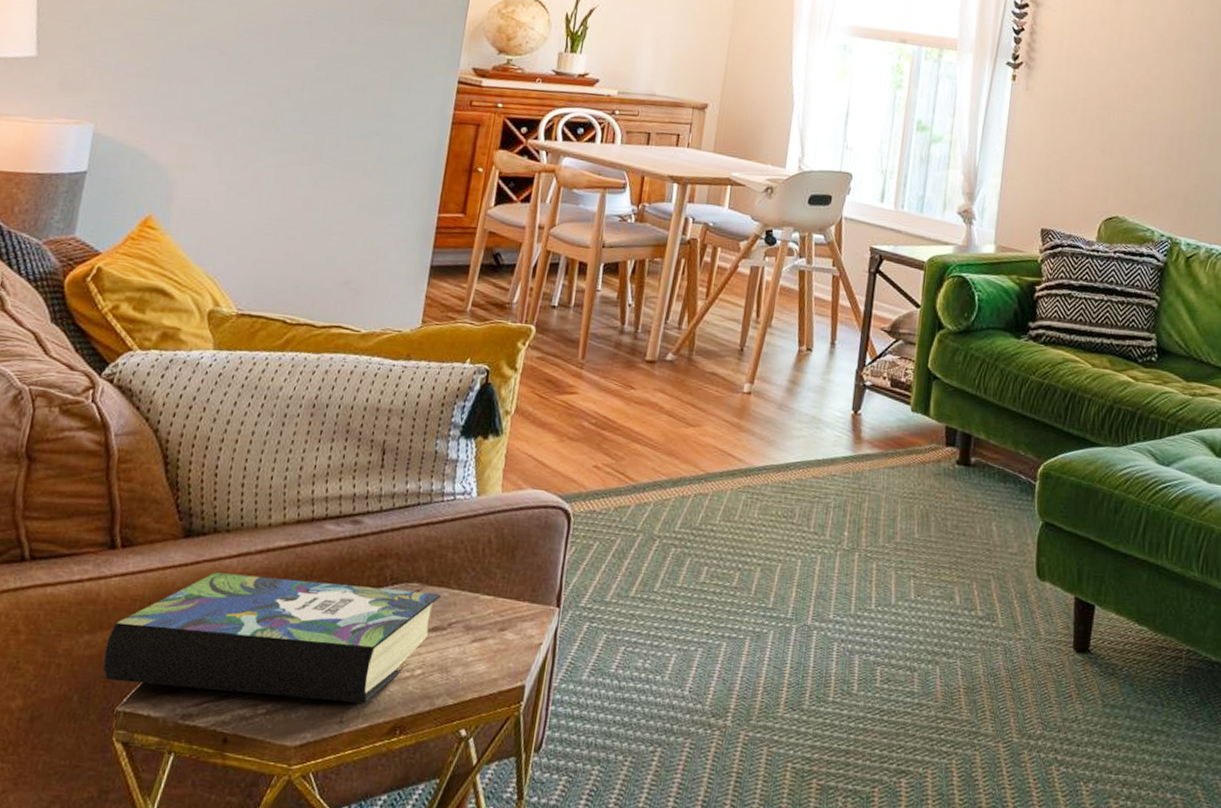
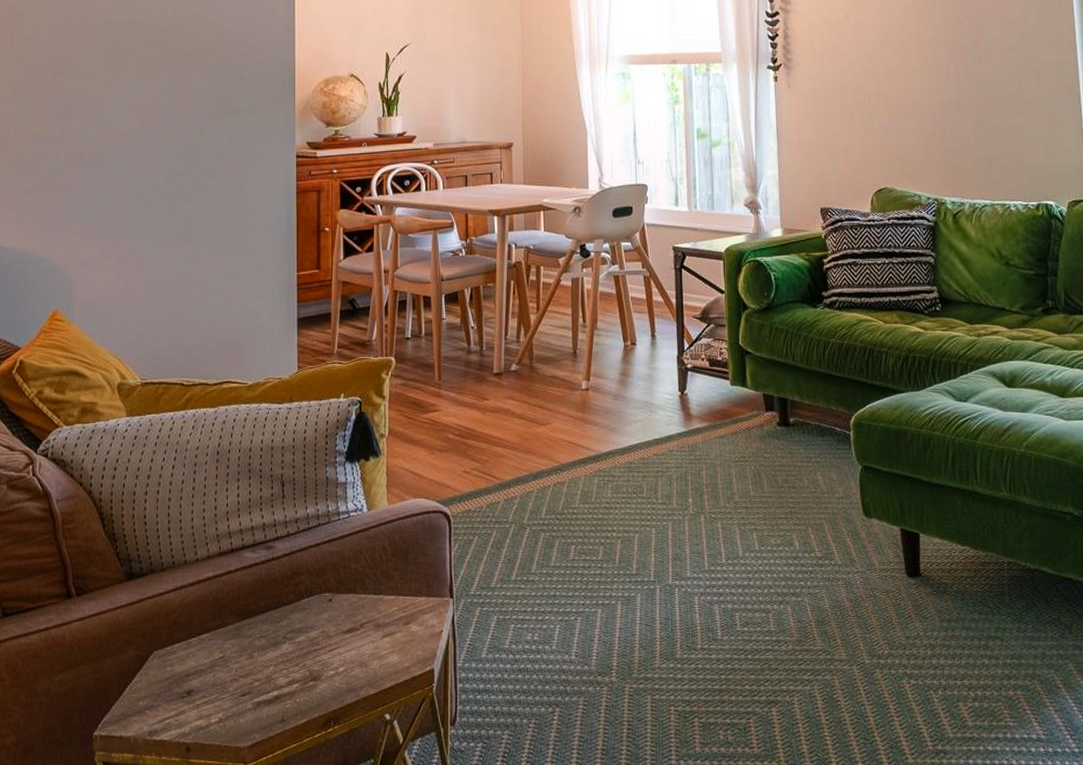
book: present [102,572,441,703] -> none [76,599,350,711]

